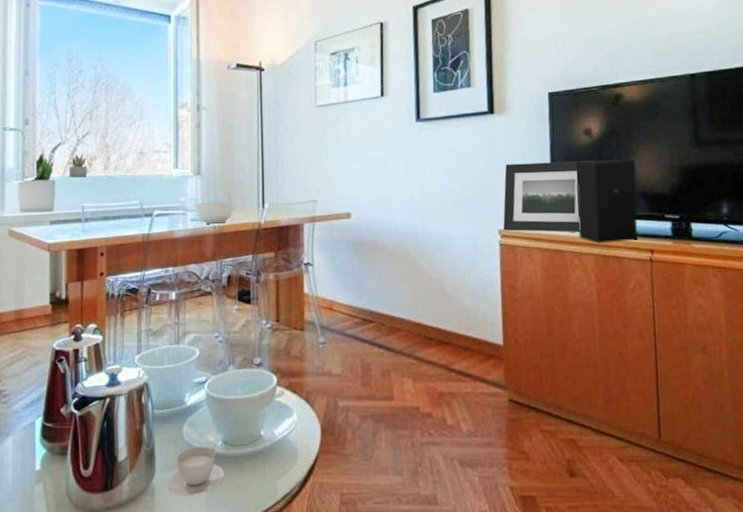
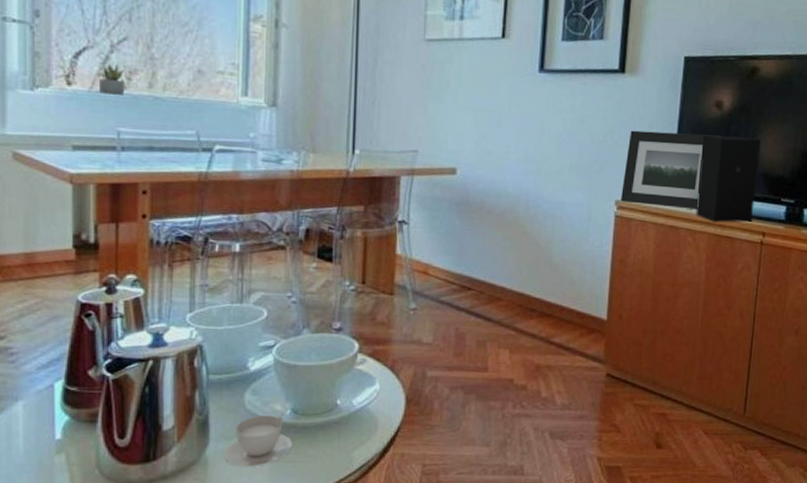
planter: present [17,148,56,213] -> none [24,51,80,135]
bowl: present [195,201,235,225] -> none [268,141,319,169]

